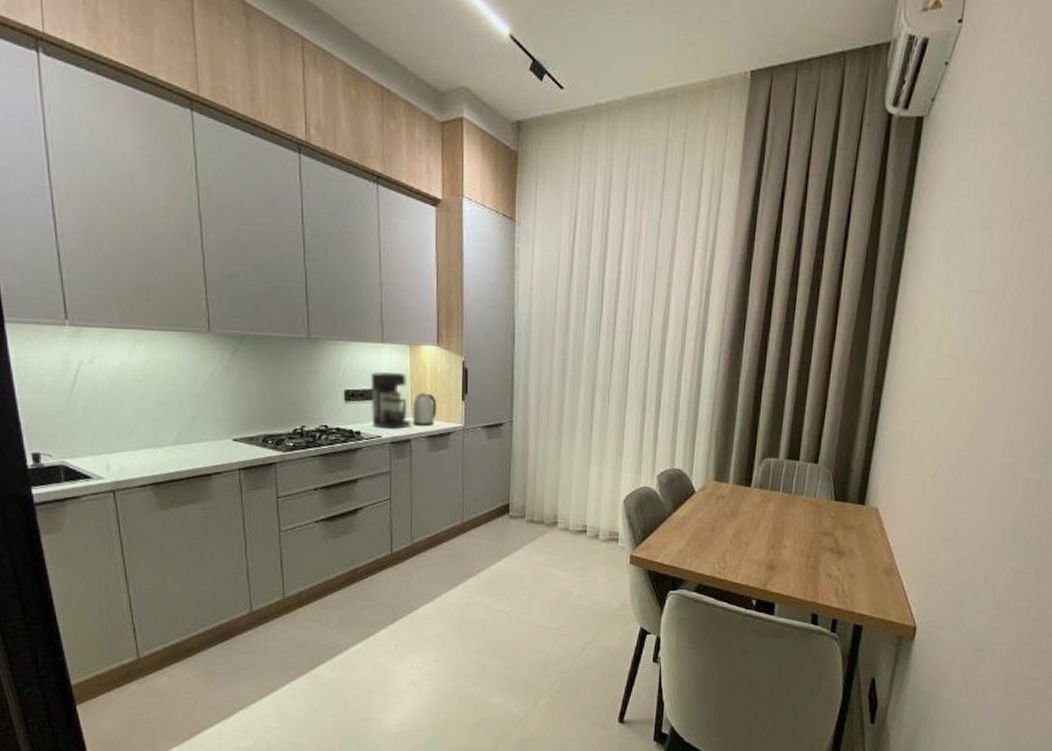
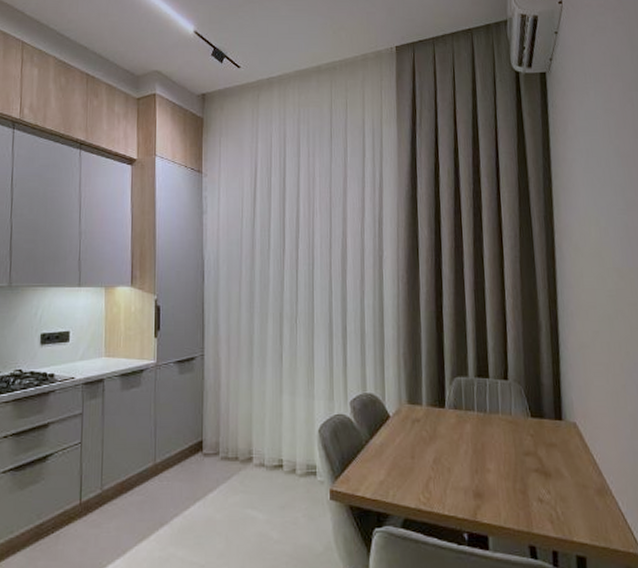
coffee maker: present [370,372,410,429] -> none [66,314,104,369]
kettle: present [413,393,437,427] -> none [106,332,131,366]

